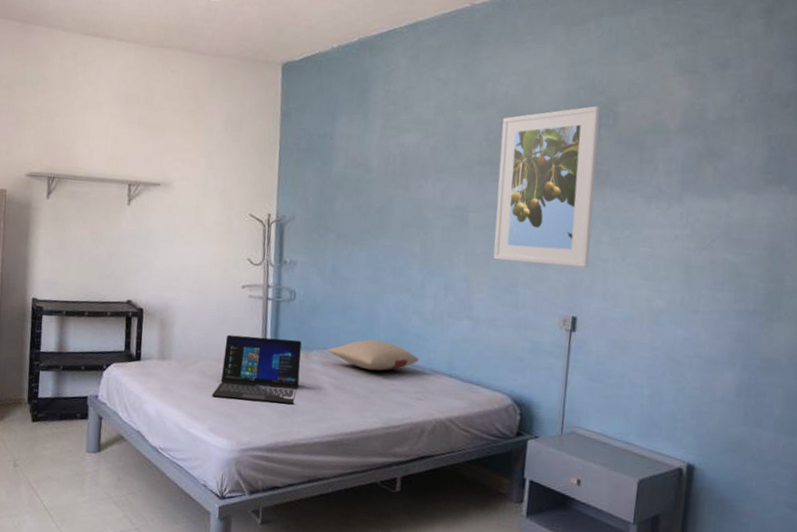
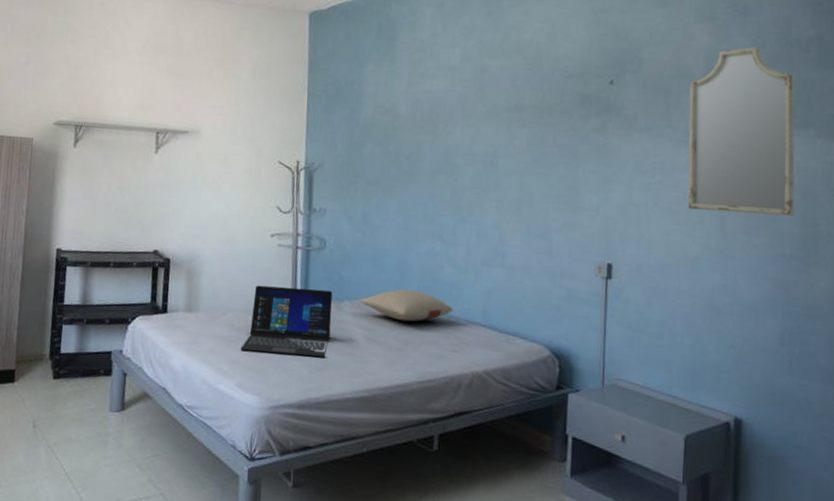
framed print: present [493,106,601,268] -> none [525,52,625,213]
home mirror: none [655,100,772,273] -> present [687,46,795,217]

